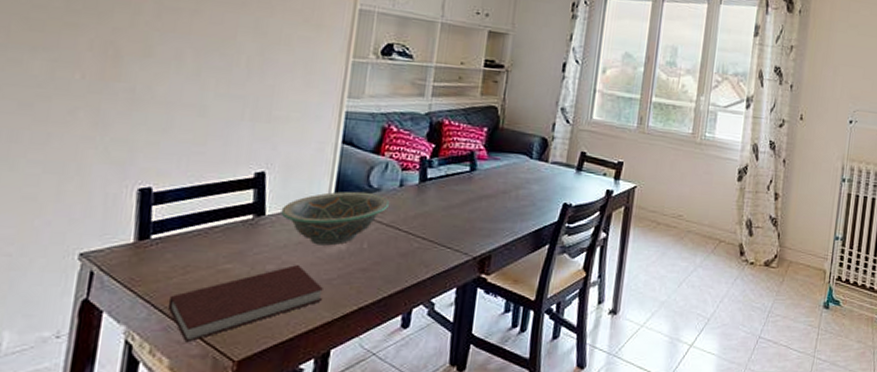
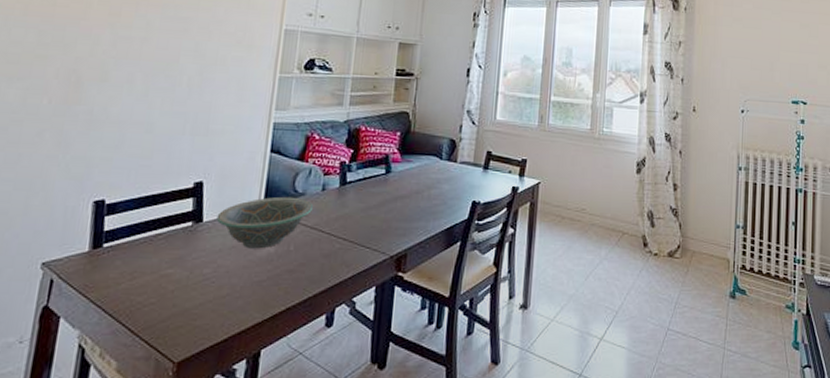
notebook: present [167,265,323,343] -> none [116,268,254,345]

